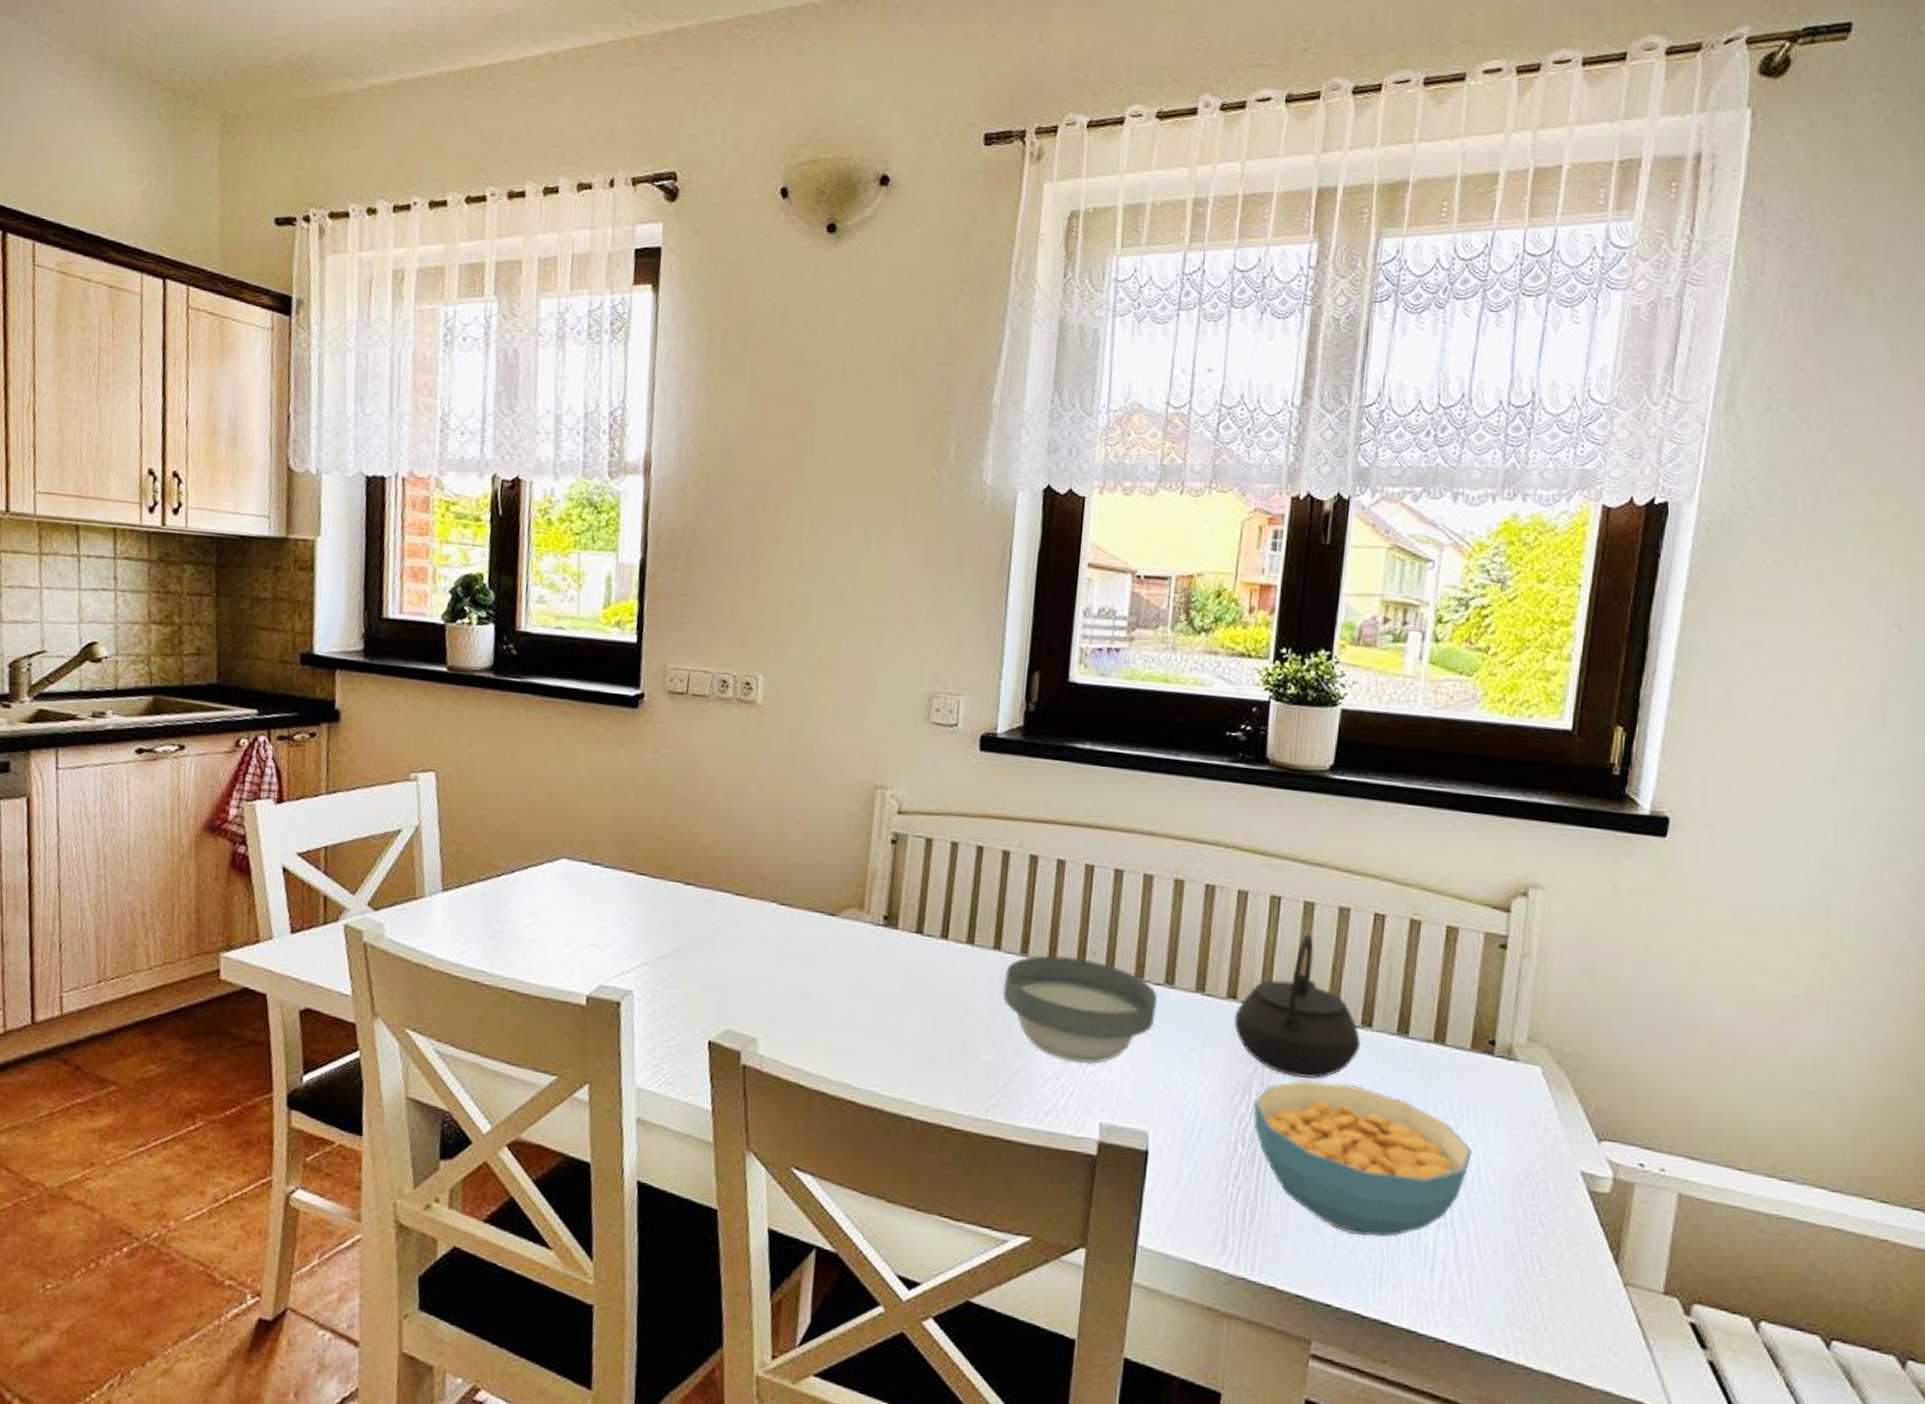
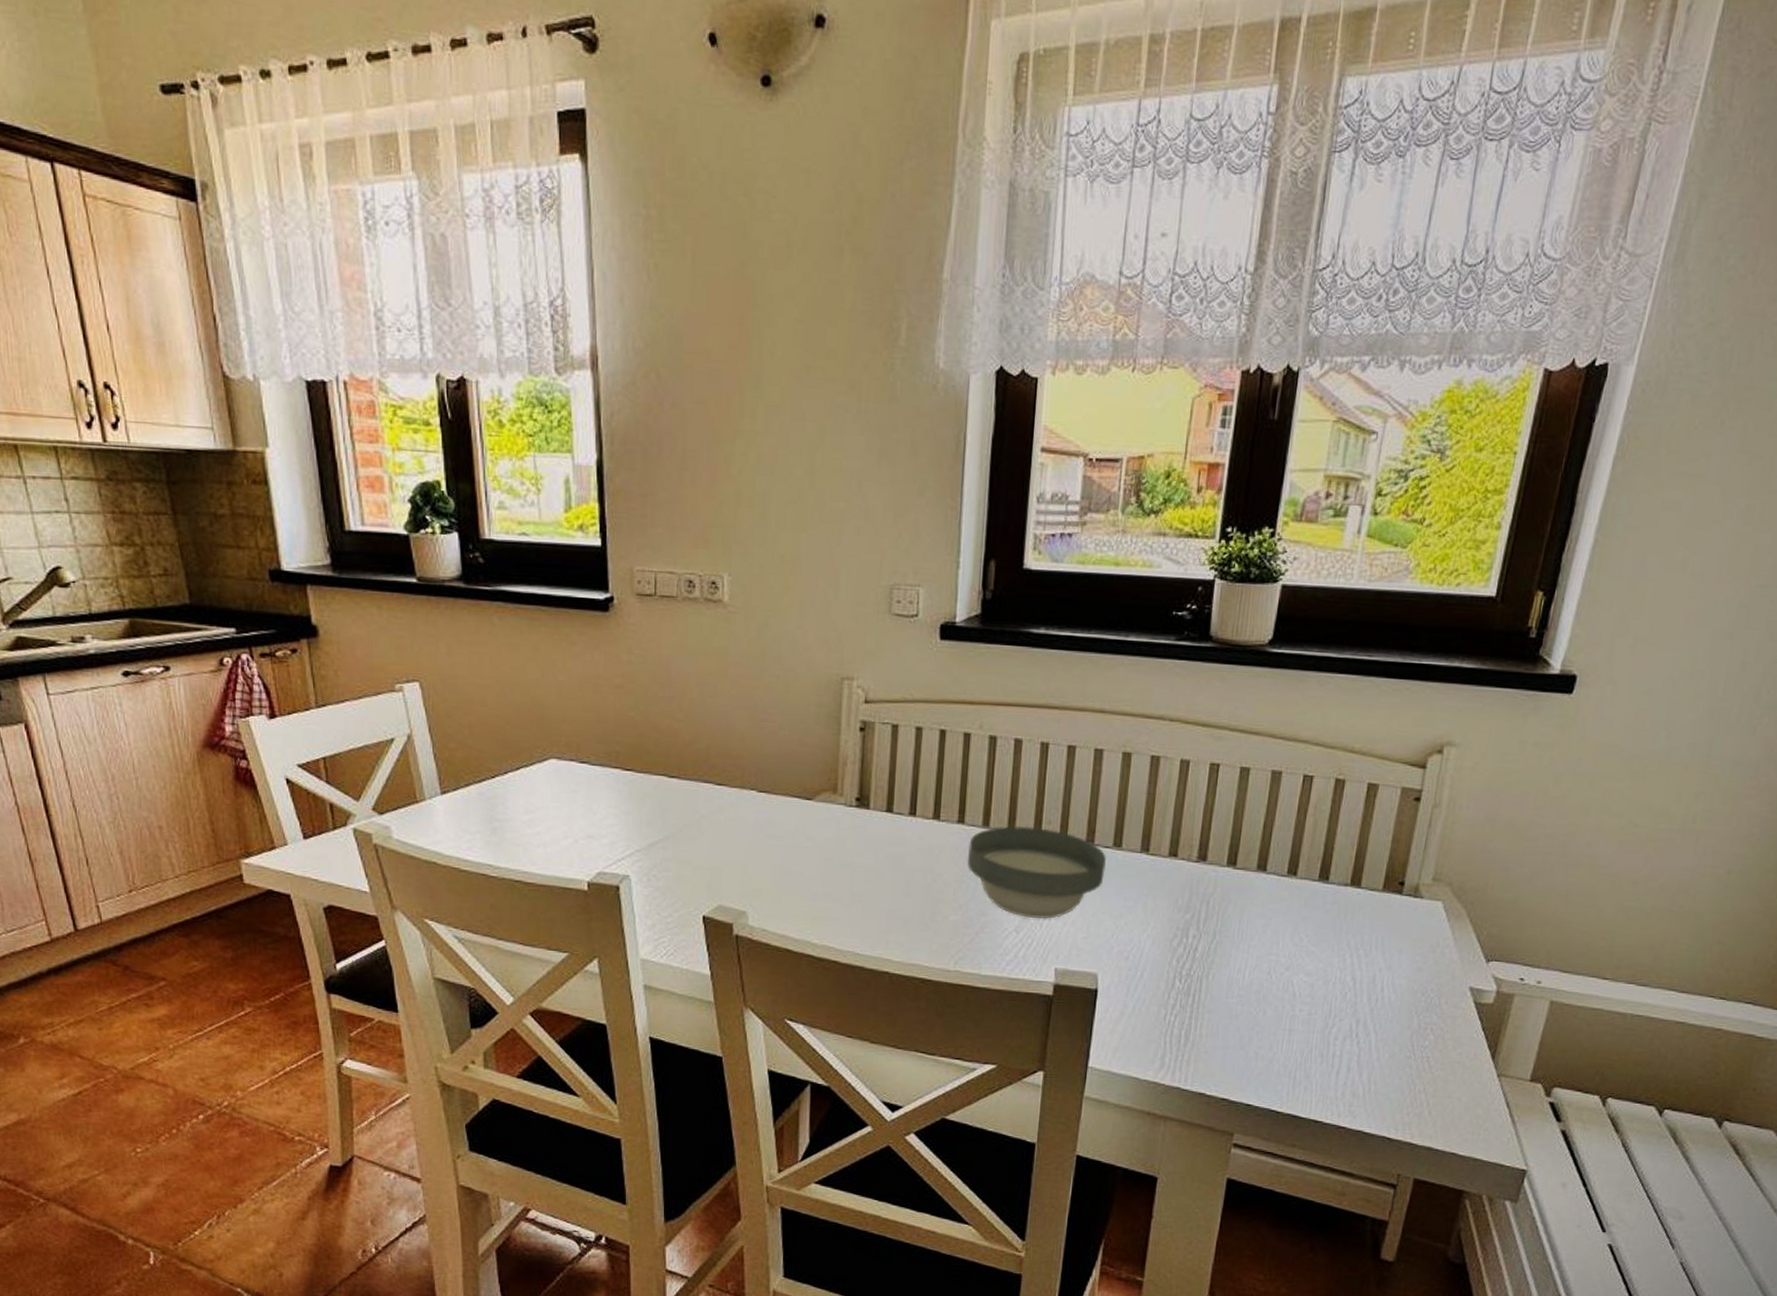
kettle: present [1233,933,1360,1079] -> none [1174,796,1286,922]
cereal bowl: present [1253,1079,1473,1237] -> none [1190,922,1378,1049]

